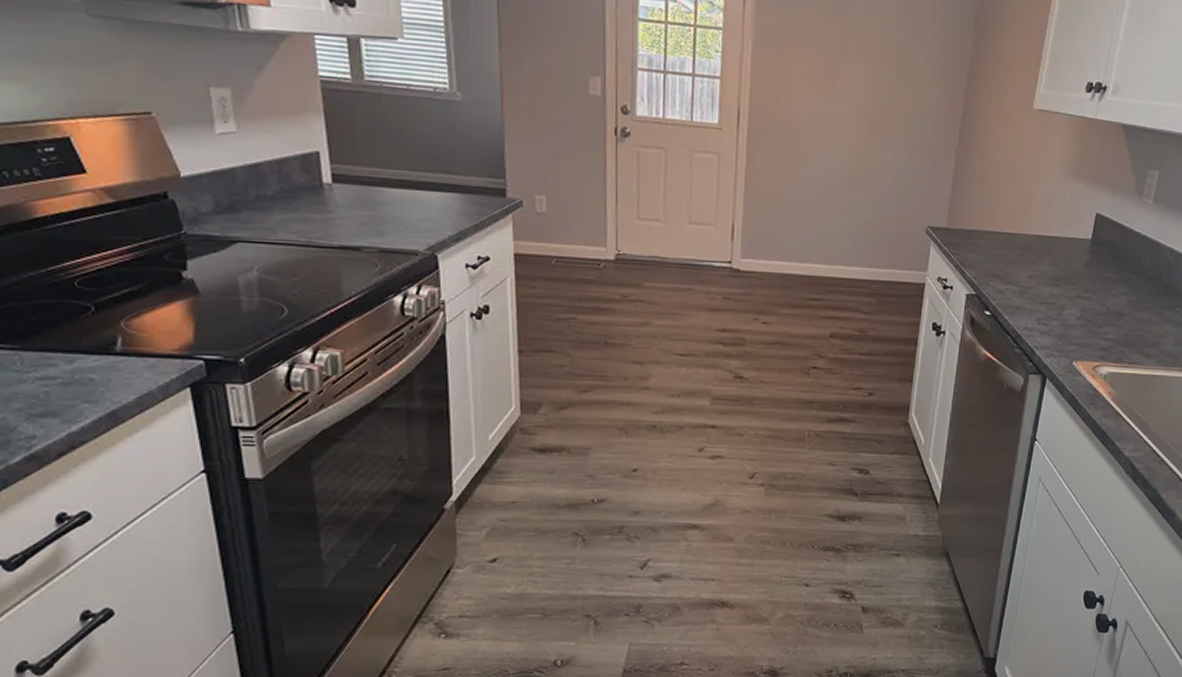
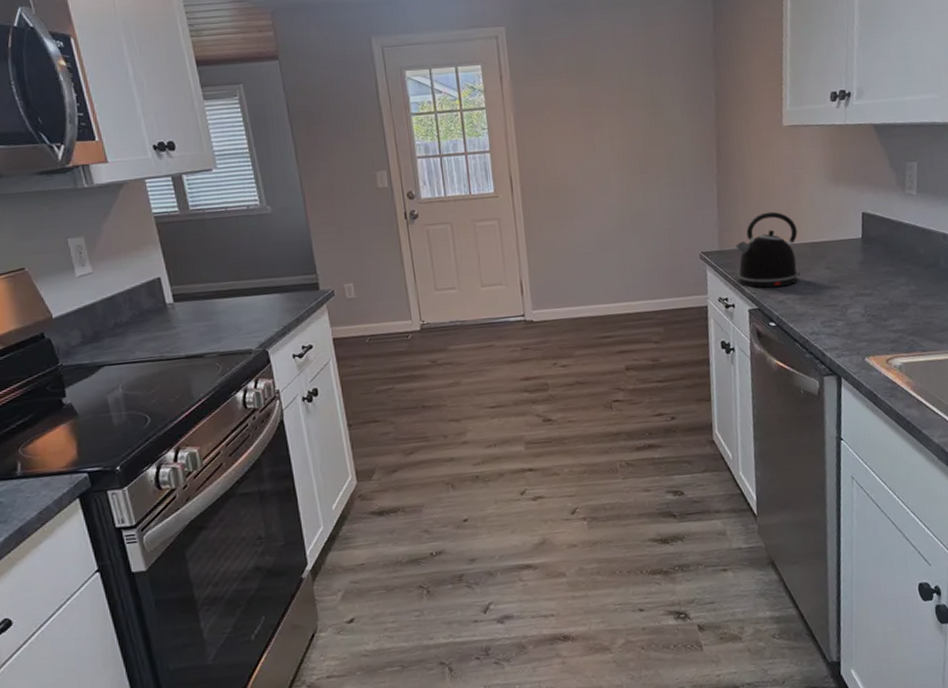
kettle: none [961,196,1029,276] -> present [735,211,800,288]

